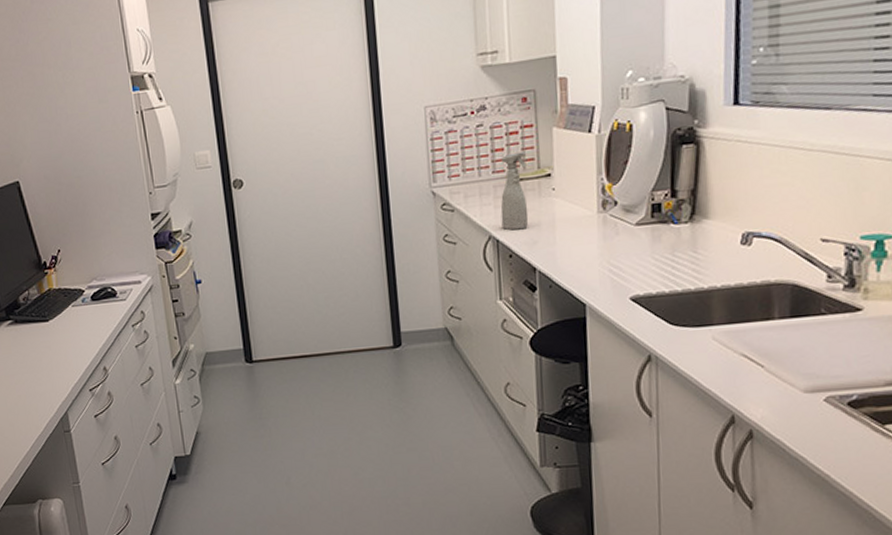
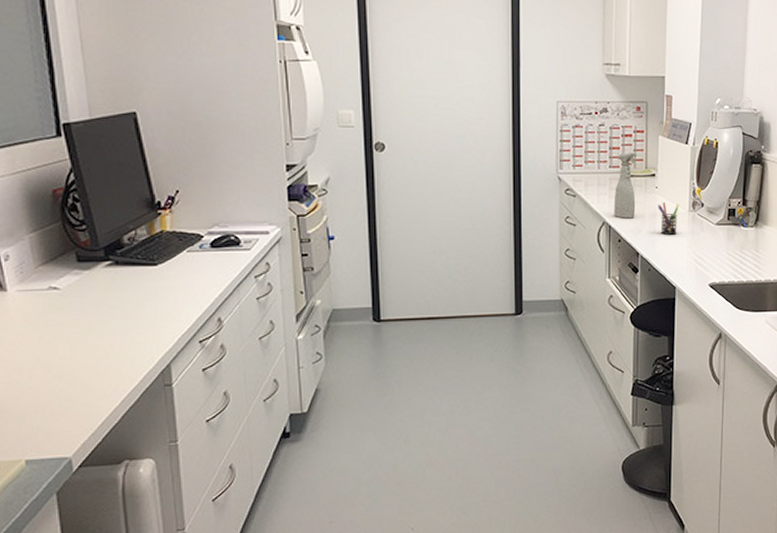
pen holder: none [556,205,585,244] -> present [658,203,679,235]

